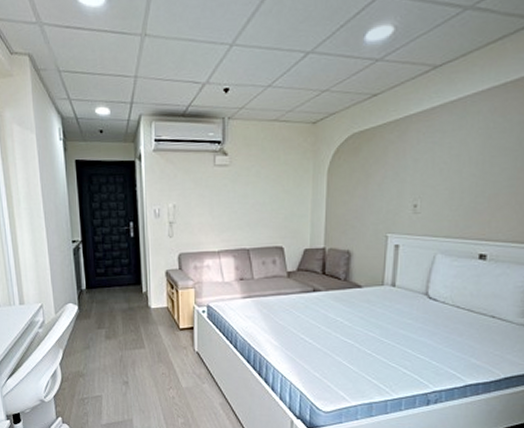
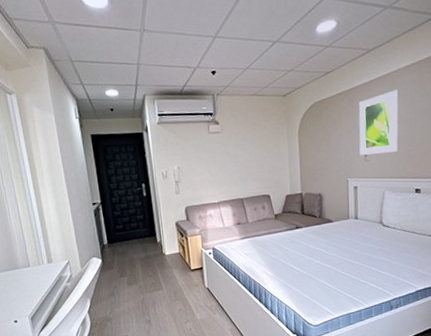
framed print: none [407,121,471,205] -> present [358,89,399,155]

